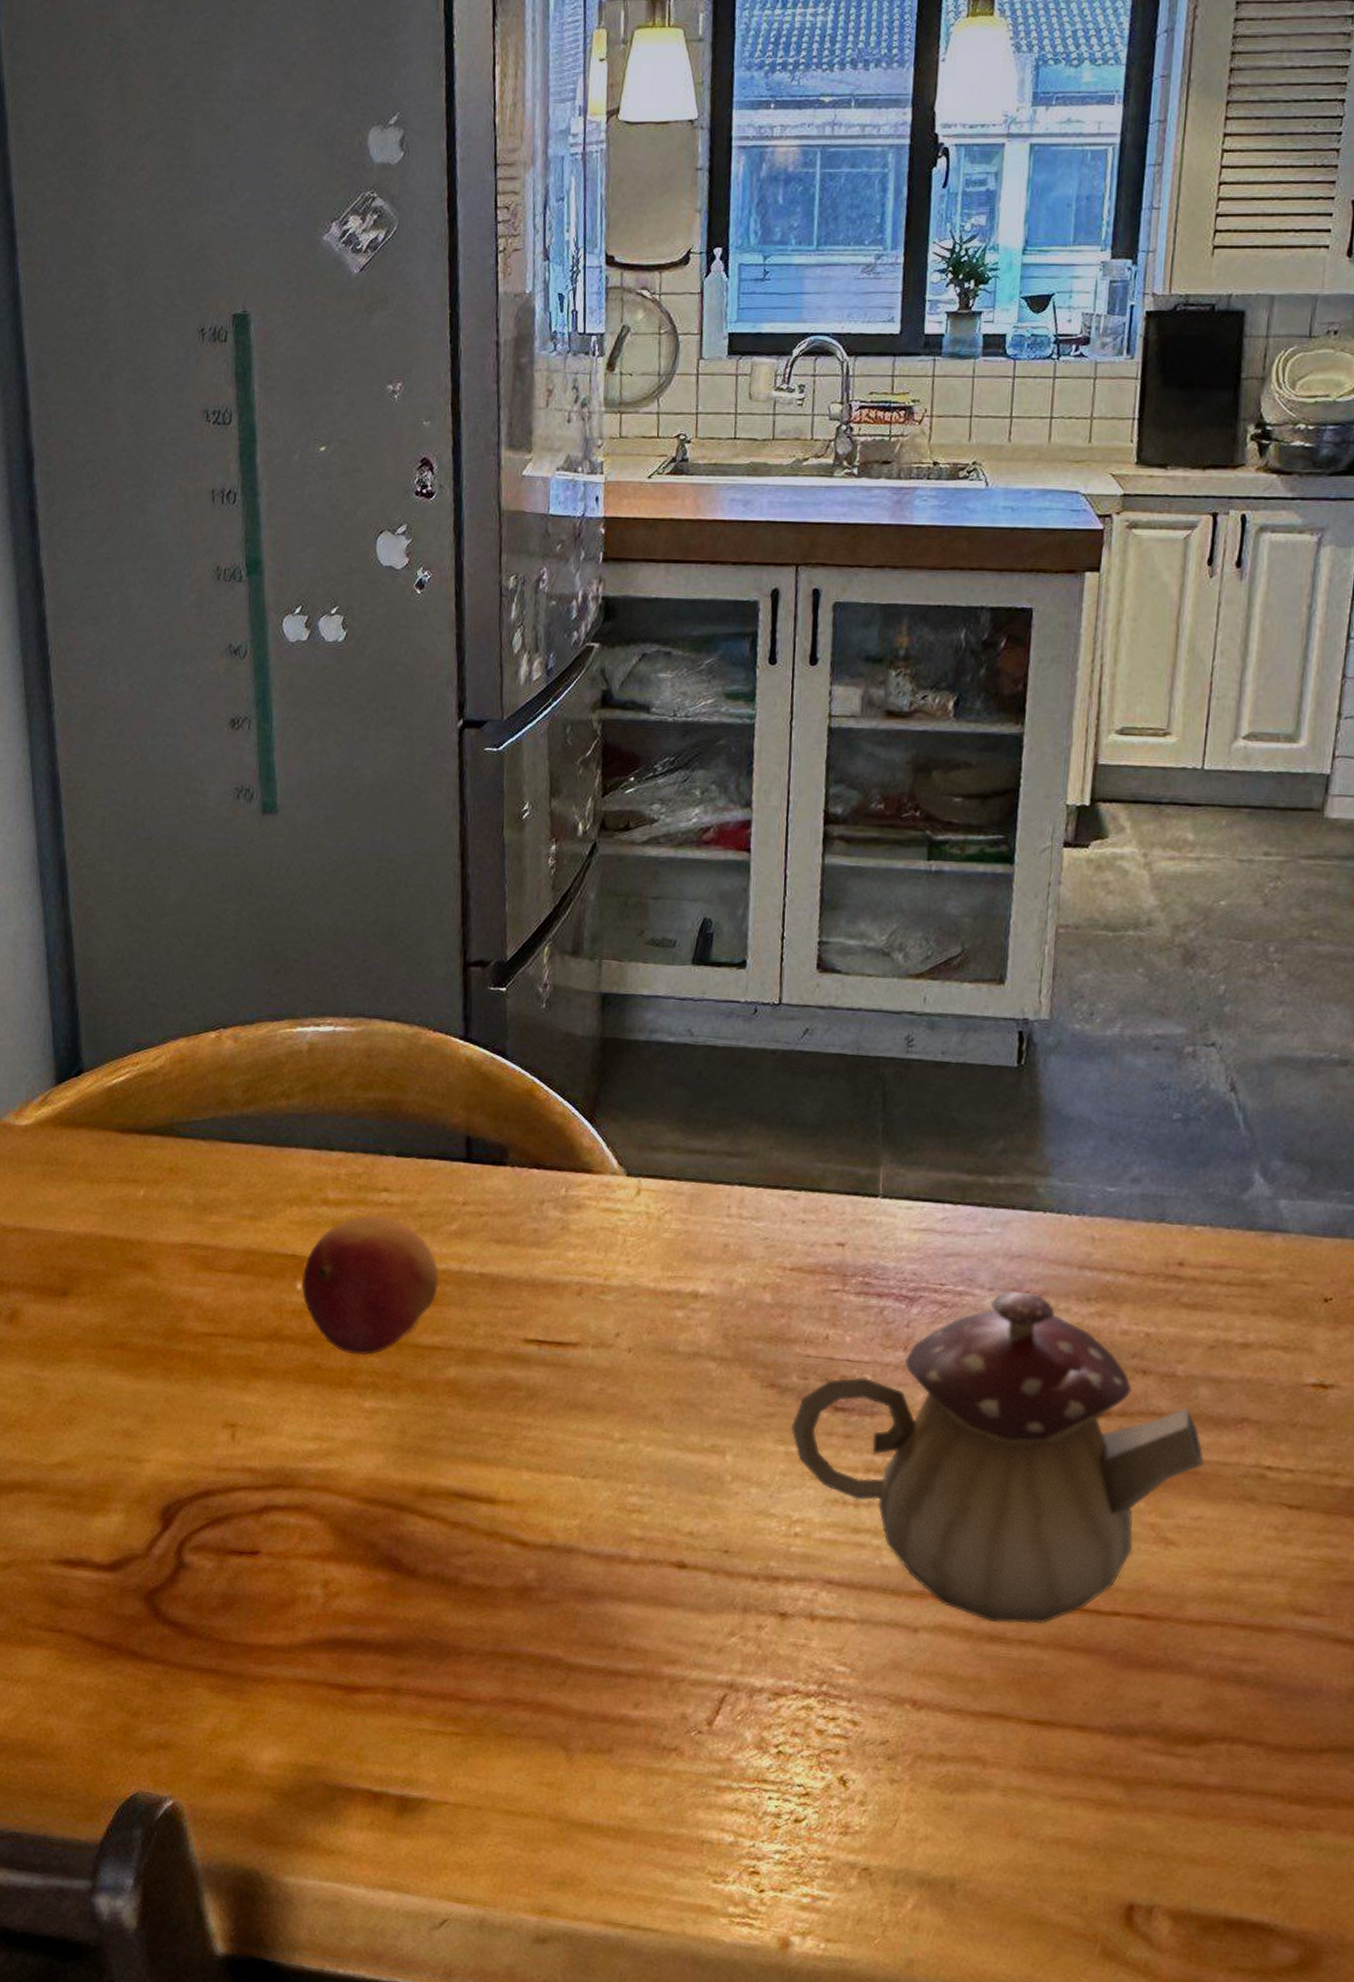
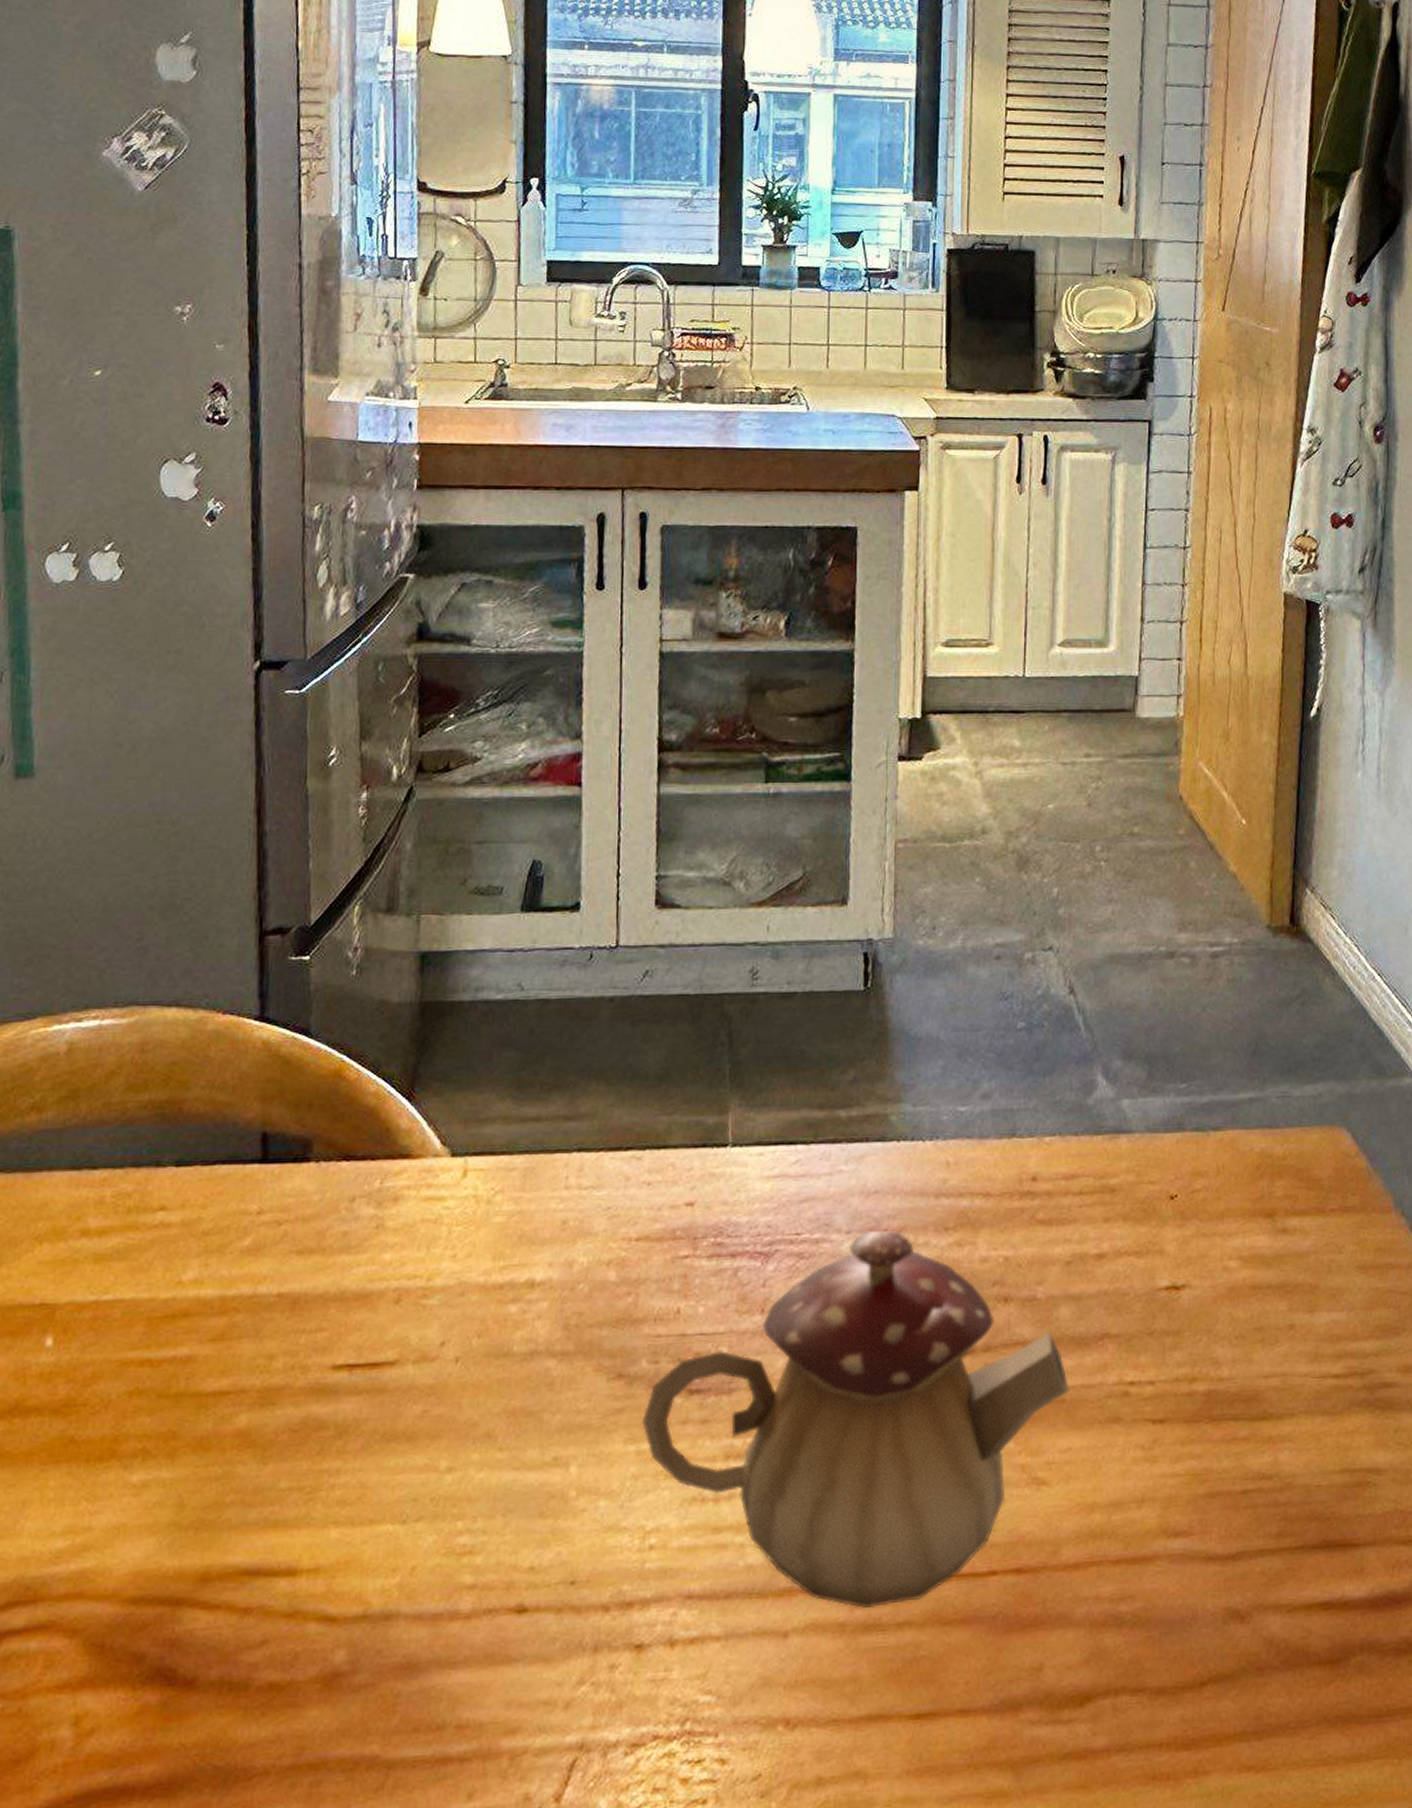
fruit: present [301,1214,439,1356] -> none [52,1240,228,1418]

